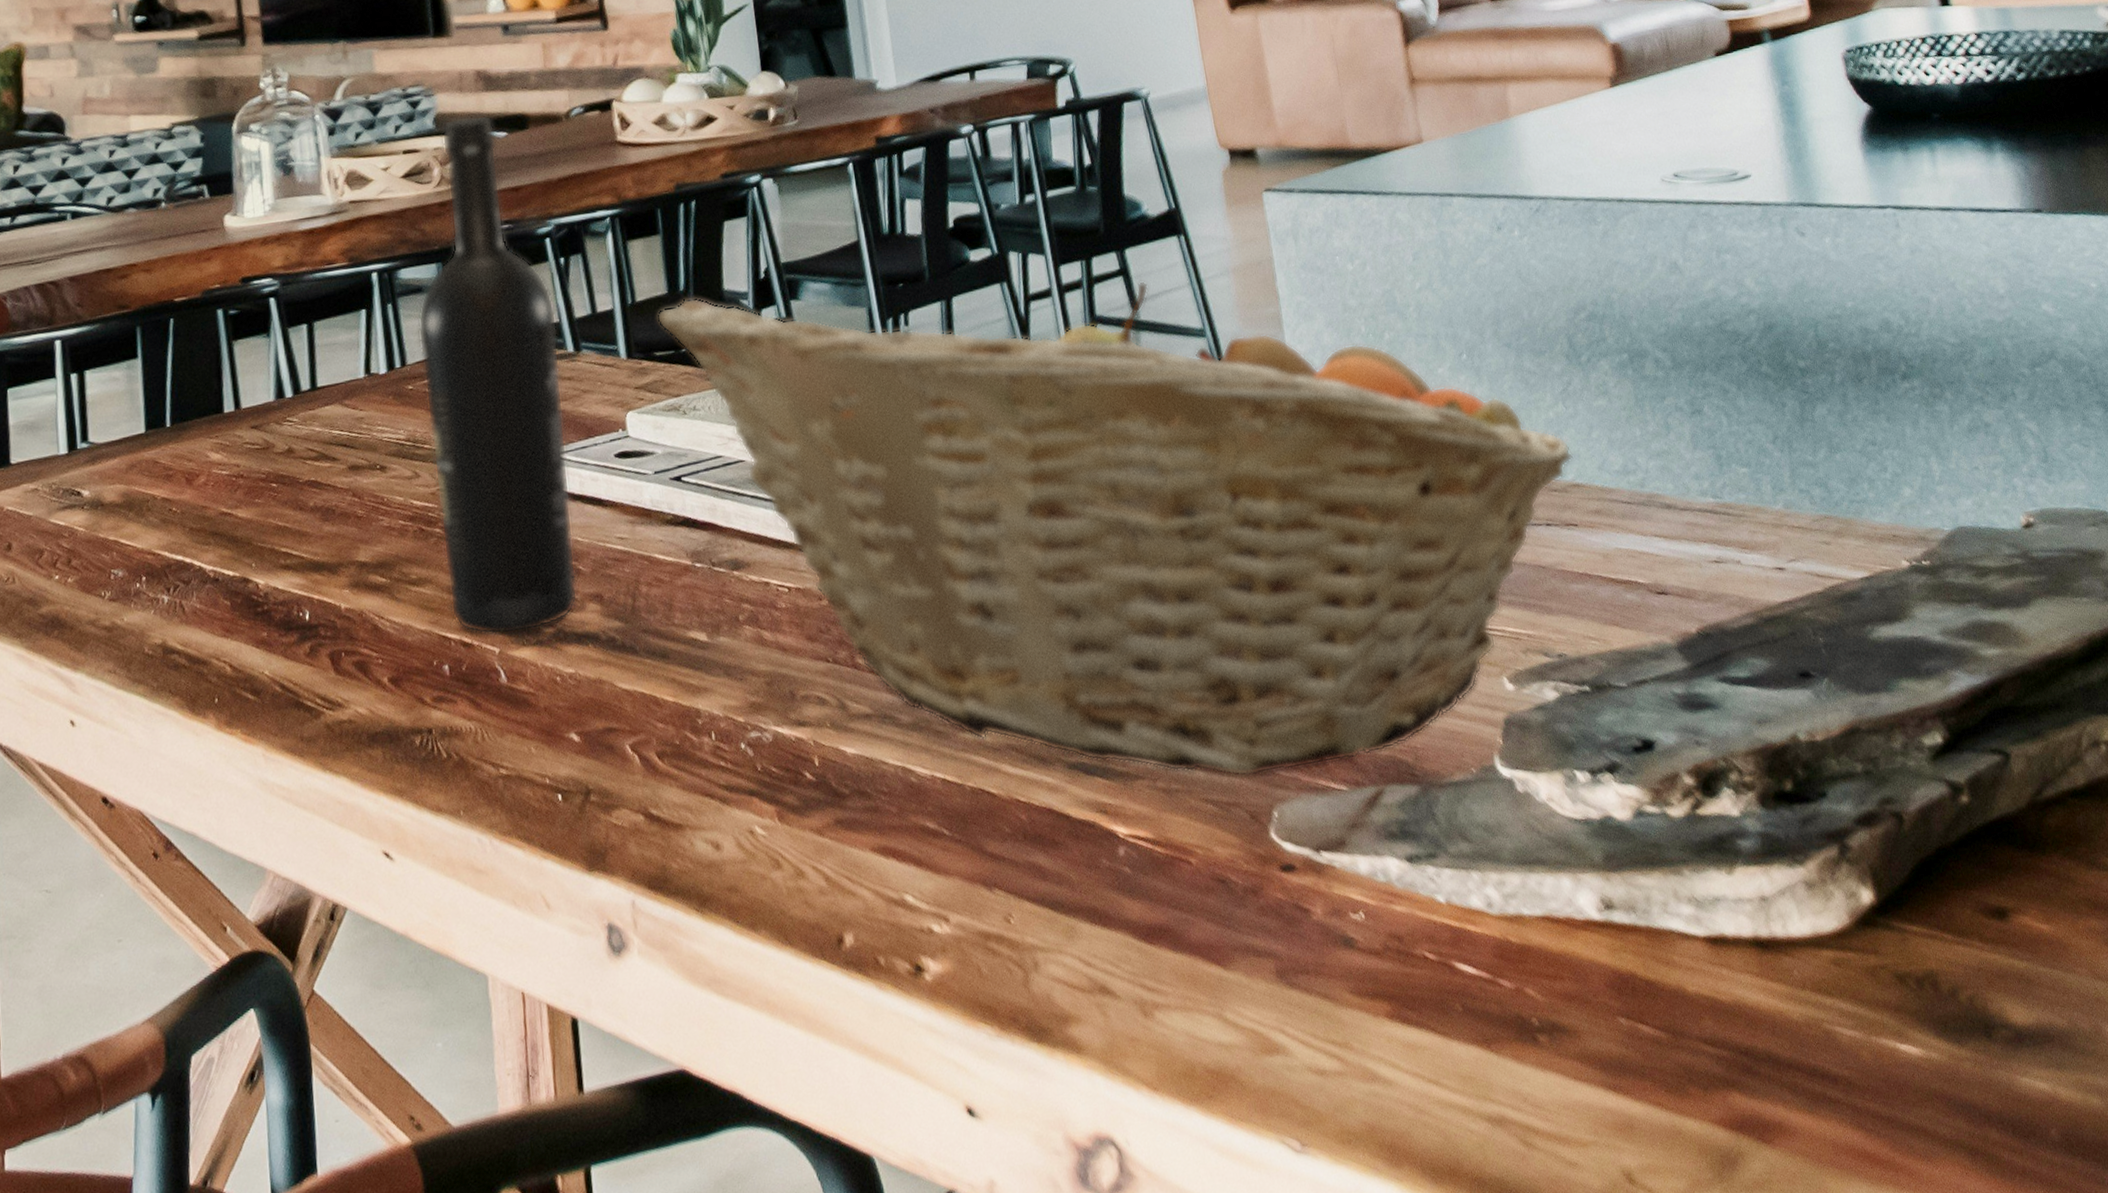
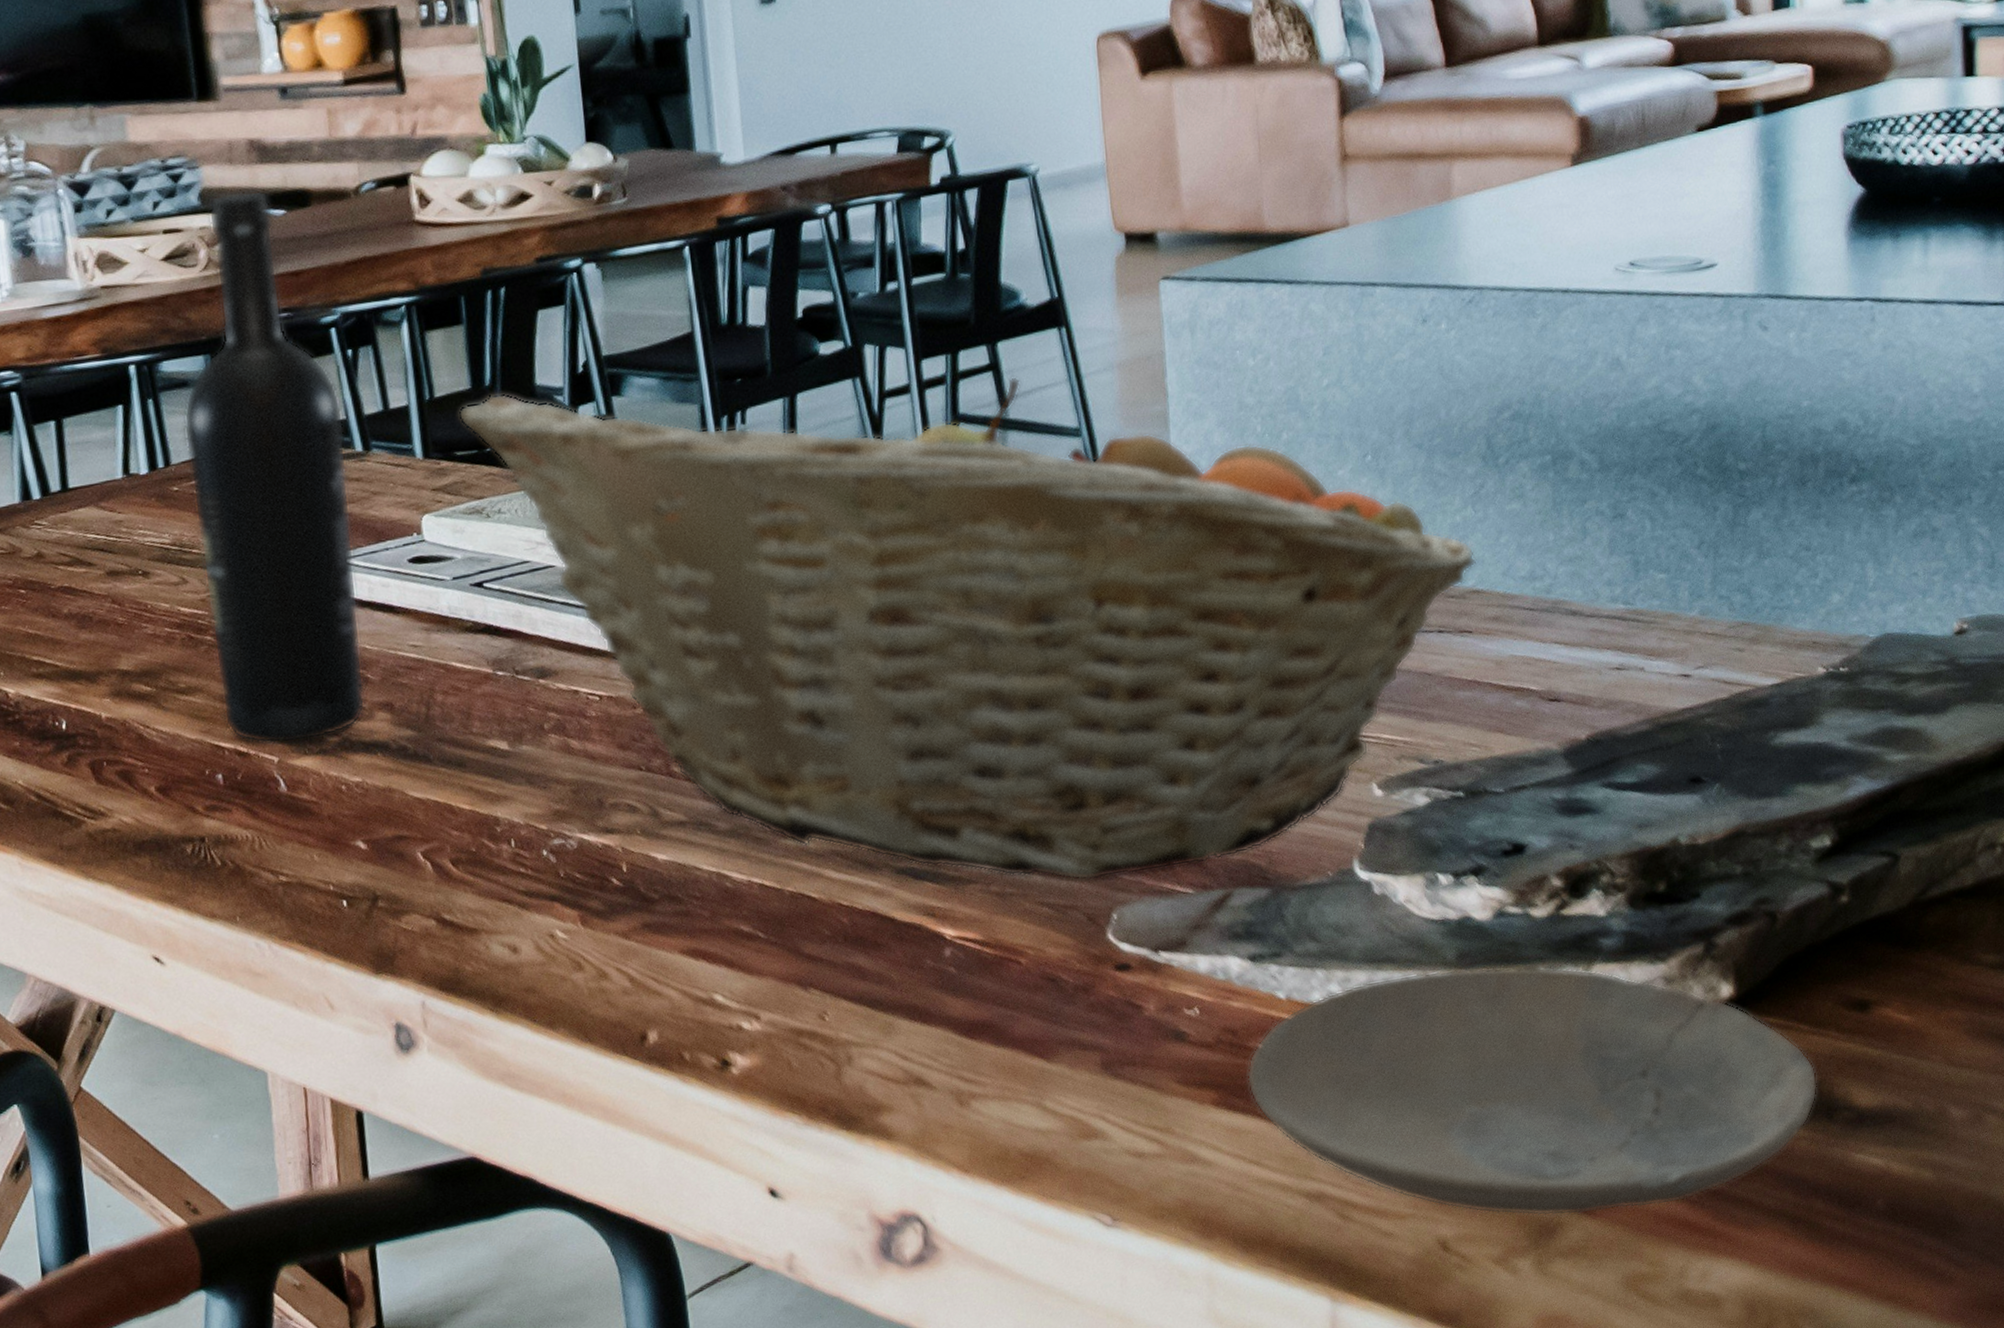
plate: none [1416,869,1973,1146] -> present [1246,966,1817,1217]

